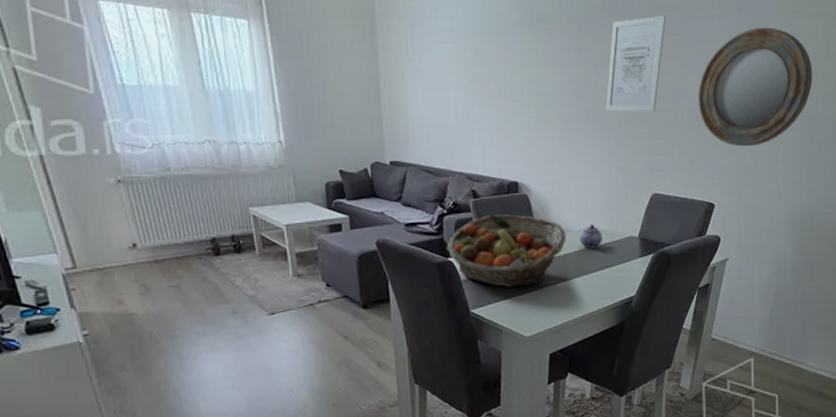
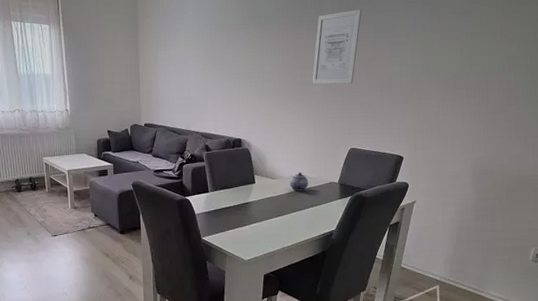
fruit basket: present [446,214,566,288] -> none [185,164,279,221]
home mirror: present [697,27,813,147] -> none [388,15,489,111]

